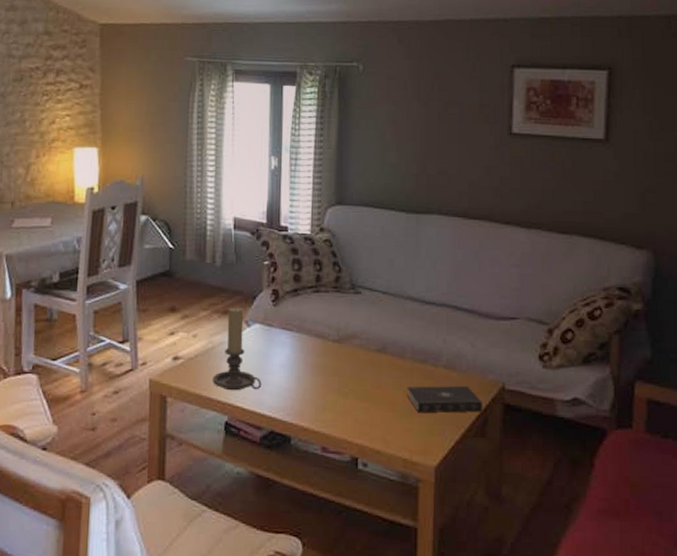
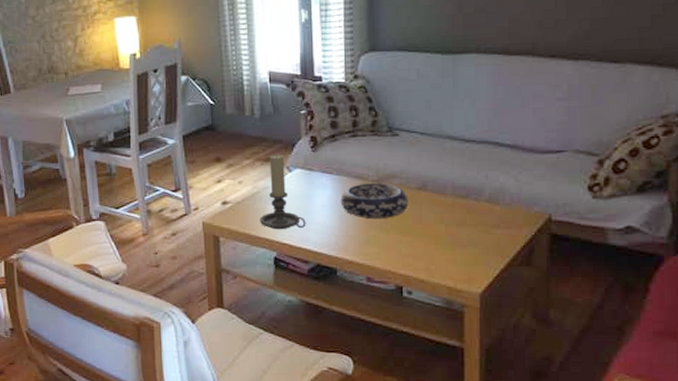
decorative bowl: none [299,342,368,382] -> present [340,182,409,218]
book: present [407,385,482,413] -> none [449,218,527,245]

